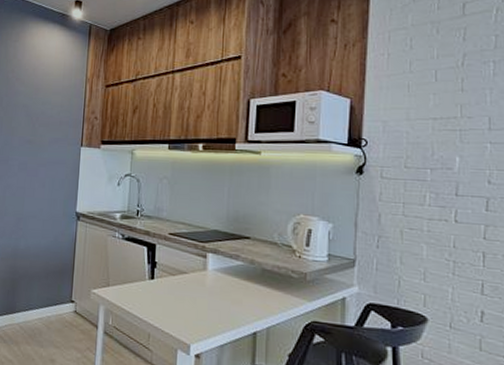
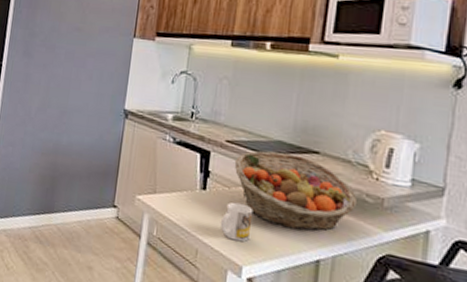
mug: none [168,287,197,323] -> present [219,202,253,242]
fruit basket: none [177,240,285,308] -> present [234,151,358,231]

